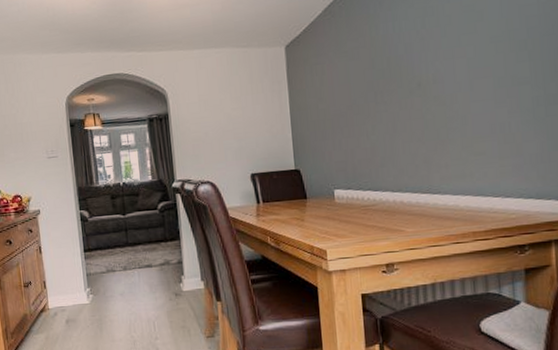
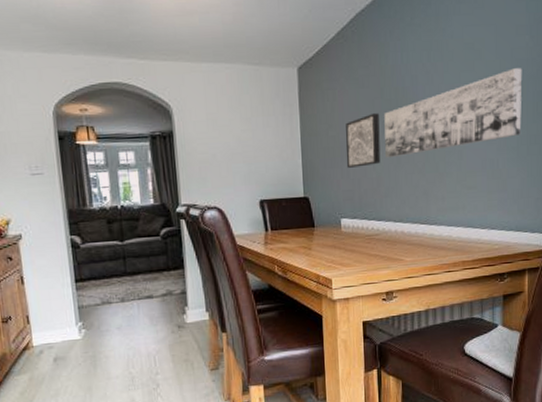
wall art: none [336,83,375,139] -> present [346,113,381,168]
wall art: none [376,25,537,128] -> present [384,68,522,158]

